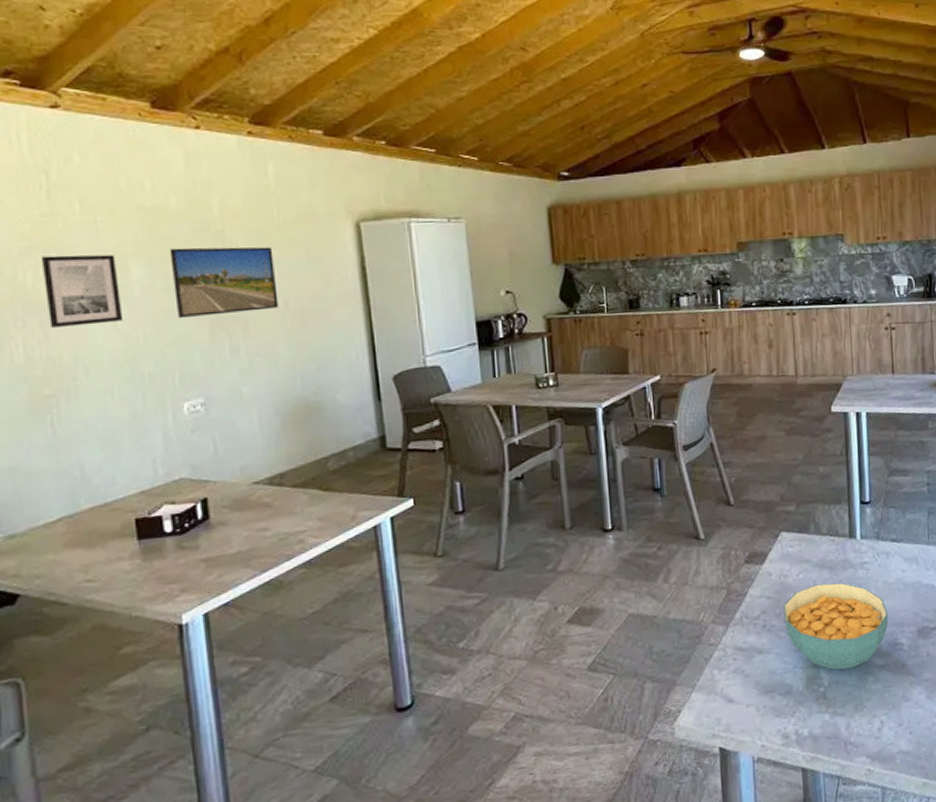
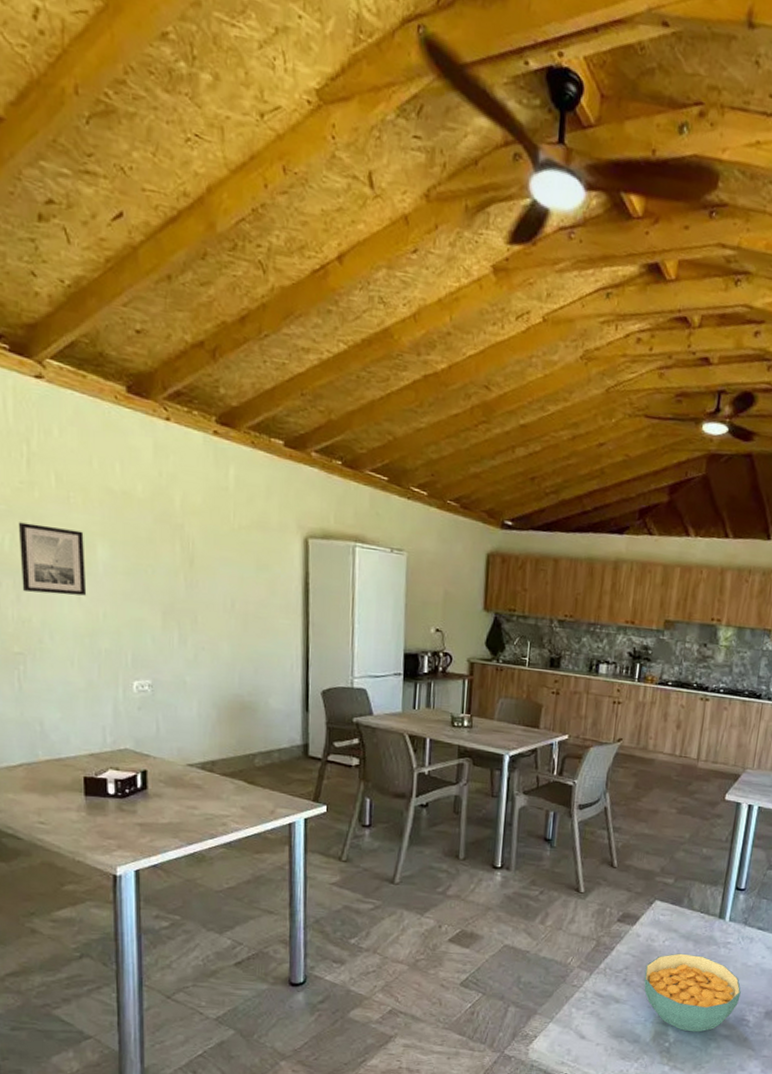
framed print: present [169,247,279,319] -> none [132,534,226,608]

